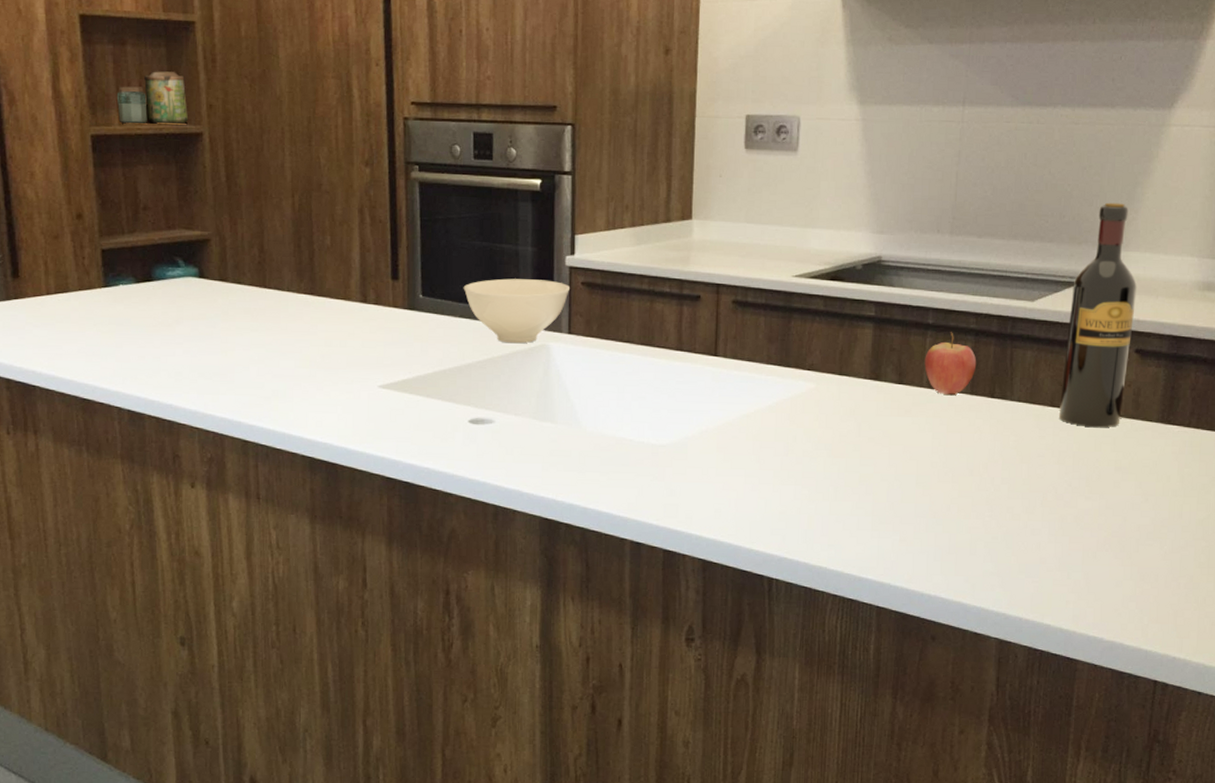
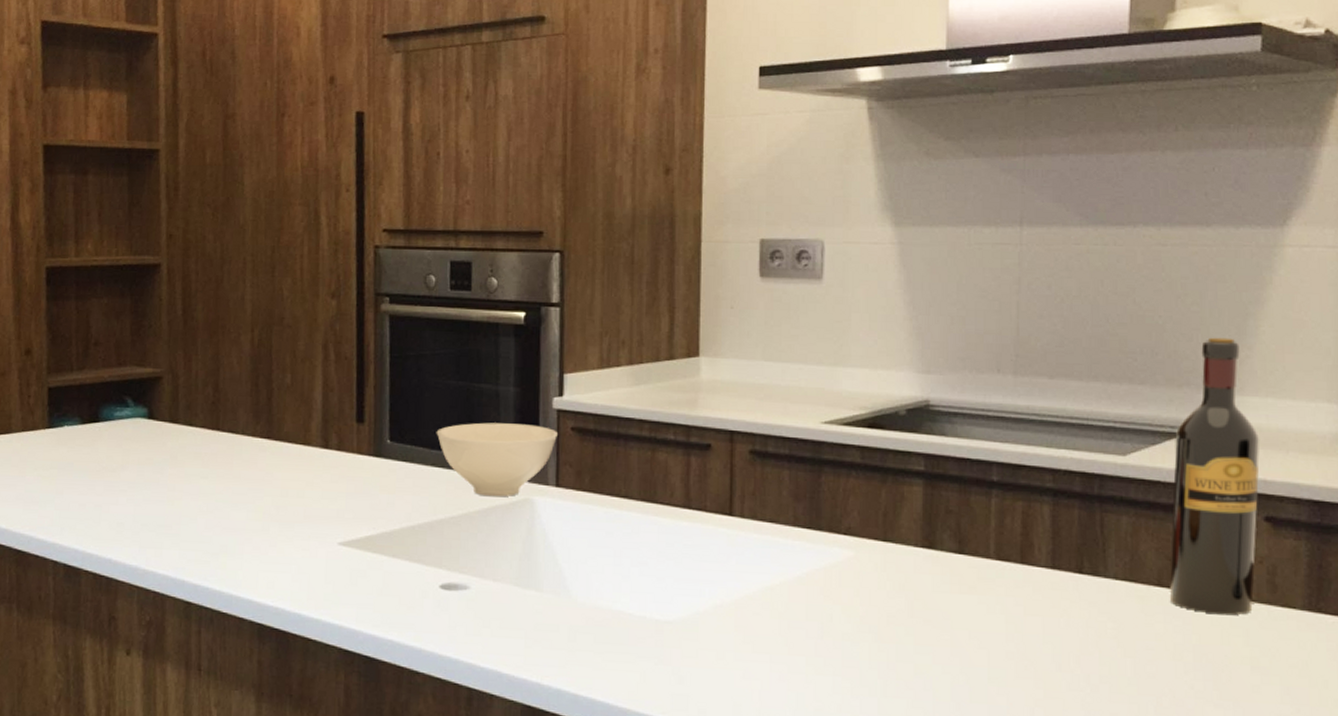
peanut butter: present [116,86,148,124] -> none [75,216,105,256]
canister: present [144,71,188,124] -> none [104,200,147,255]
fruit: present [924,332,977,396] -> none [990,491,1057,570]

